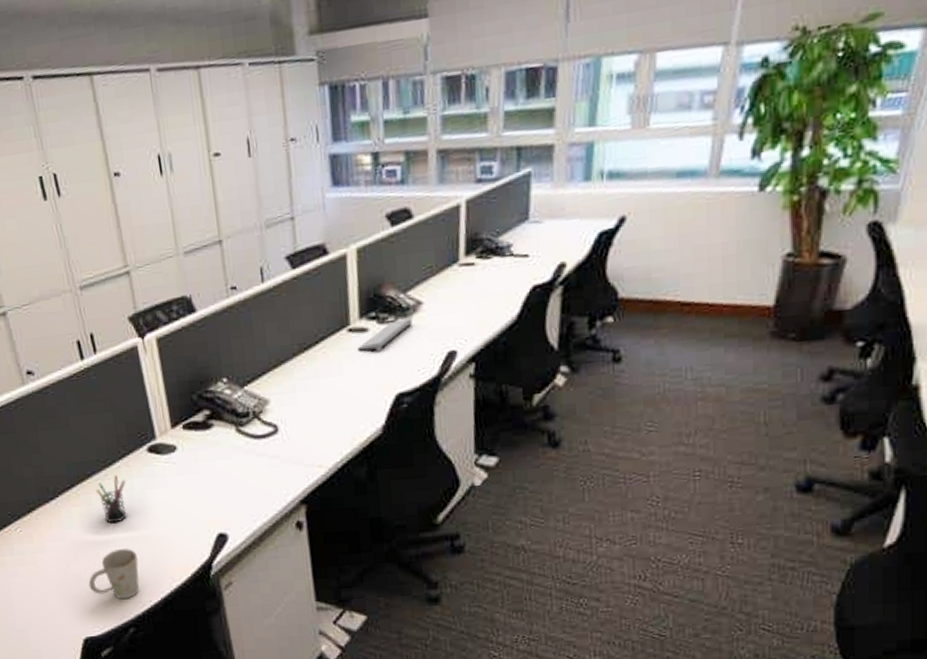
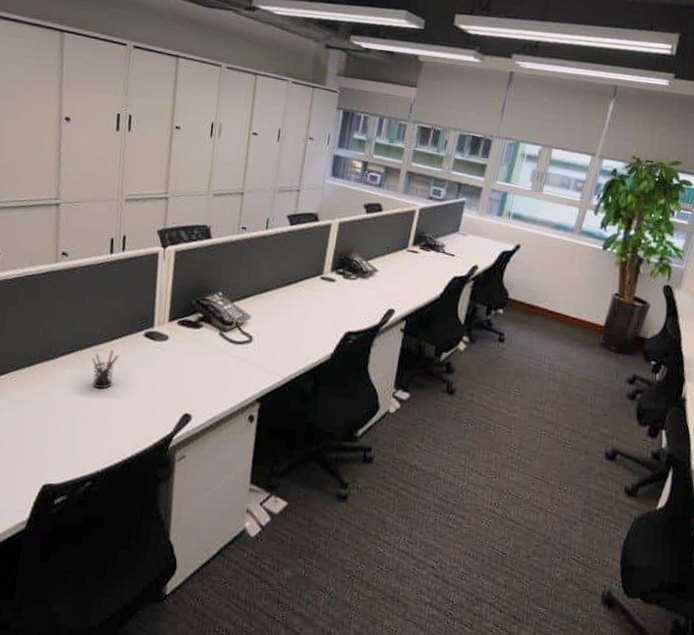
mug: present [88,549,140,600] -> none [61,411,112,456]
computer keyboard: present [358,318,413,352] -> none [325,278,368,299]

